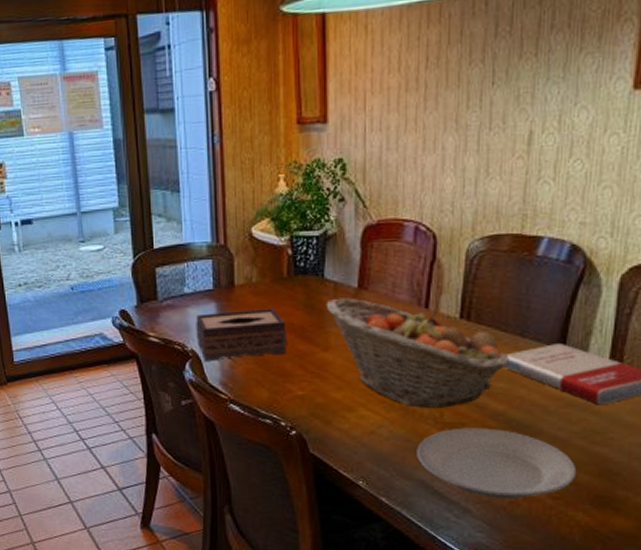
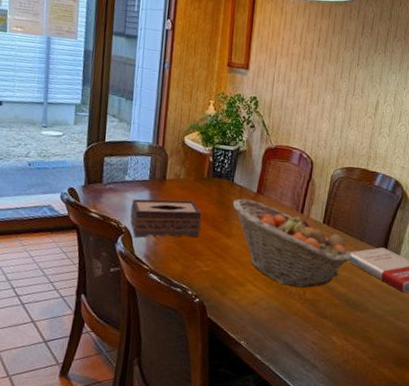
plate: present [417,427,577,499] -> none [284,303,387,358]

